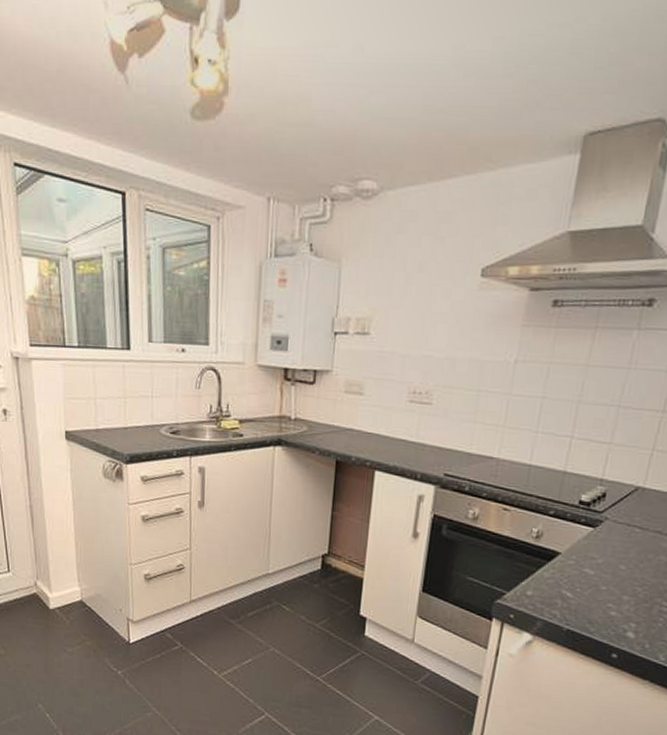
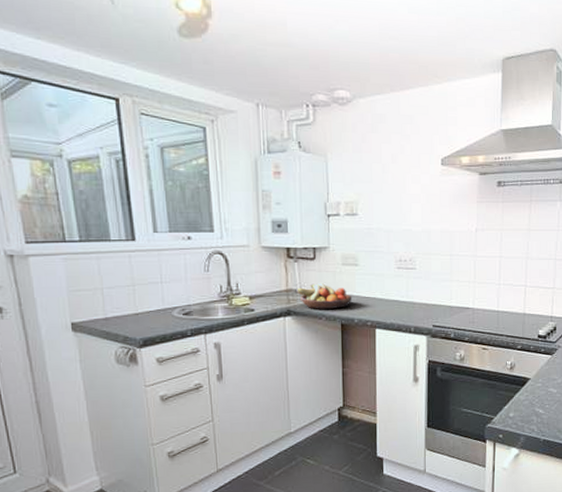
fruit bowl: none [290,411,352,443] -> present [296,283,353,309]

